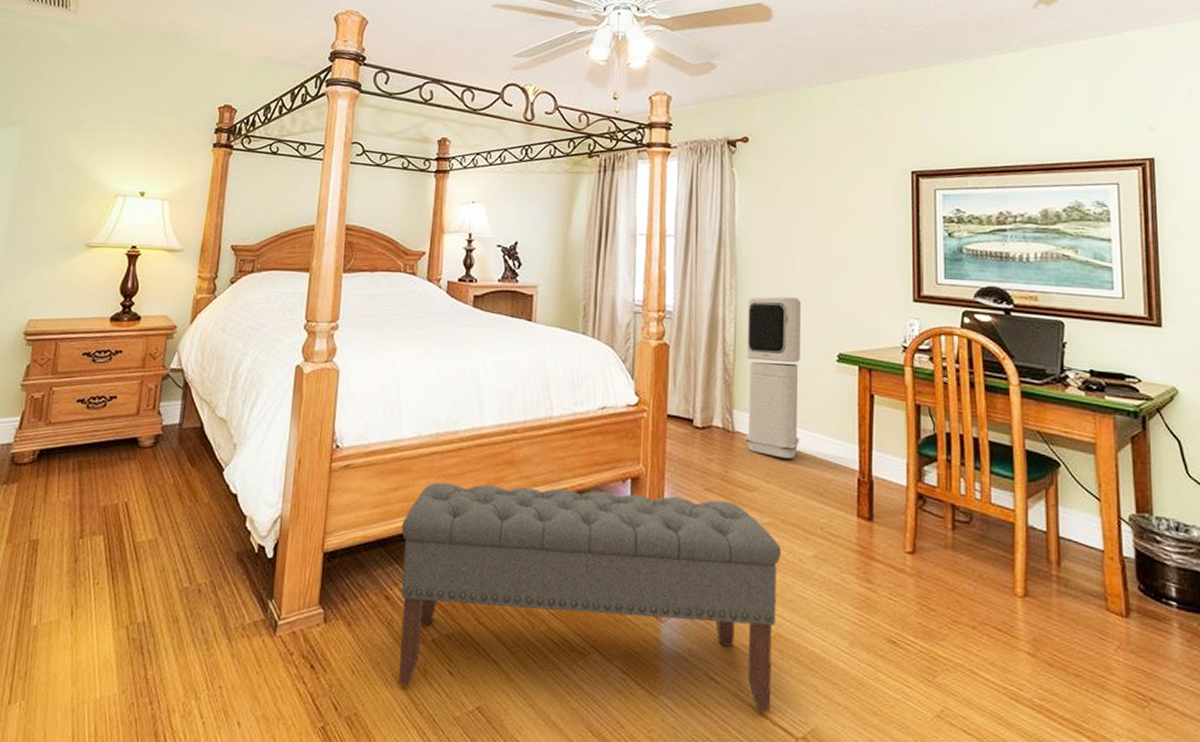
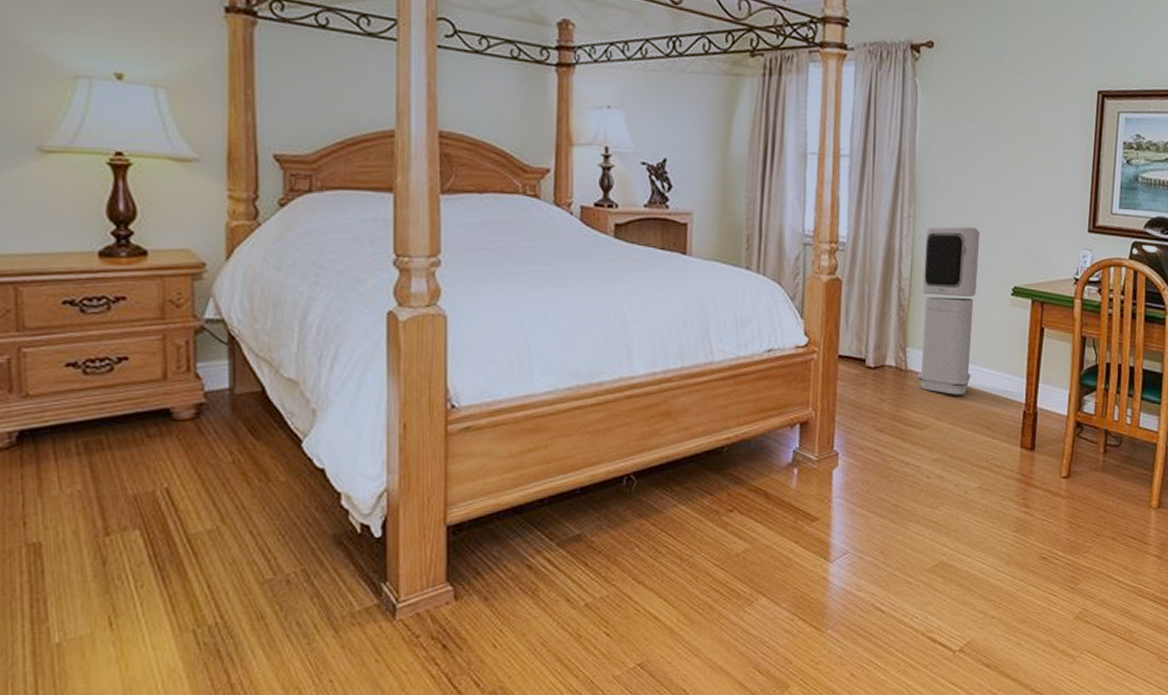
bench: present [398,482,781,713] -> none [541,438,948,653]

